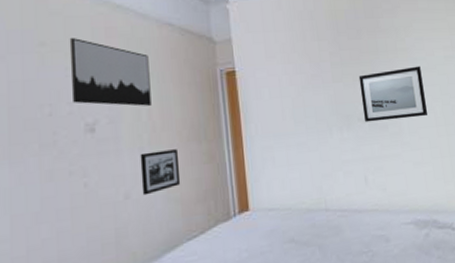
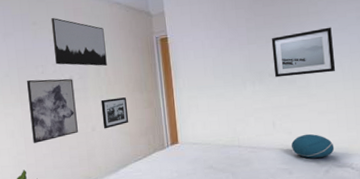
wall art: none [23,124,102,223] -> present [27,79,78,143]
cushion: none [387,189,433,220] -> present [291,133,335,158]

